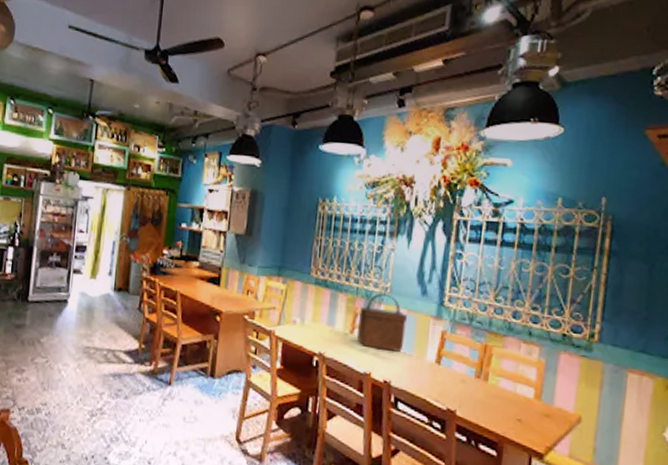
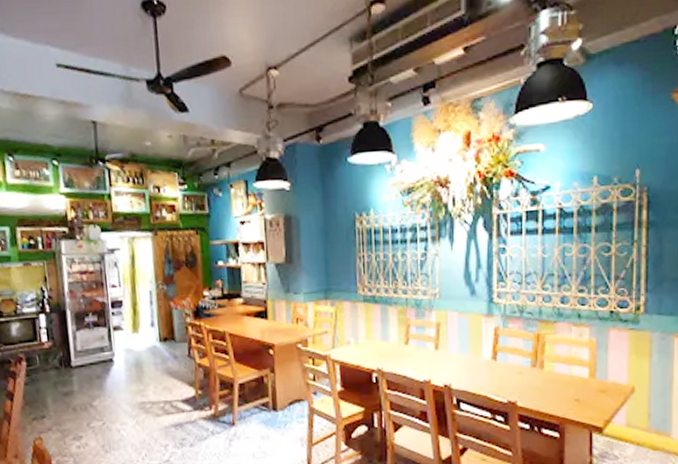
handbag: present [356,293,407,352] -> none [411,299,459,356]

